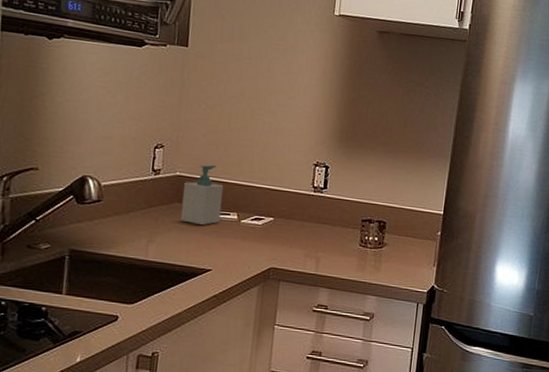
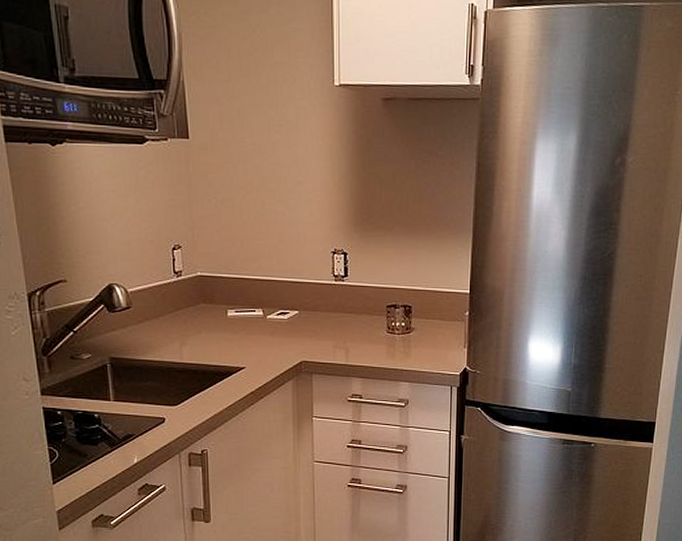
soap bottle: present [180,164,224,226] -> none [207,262,246,325]

